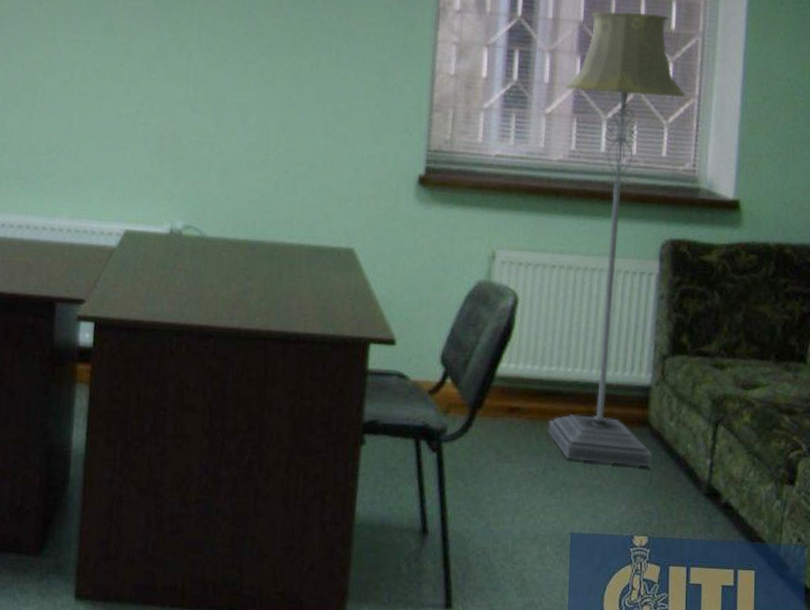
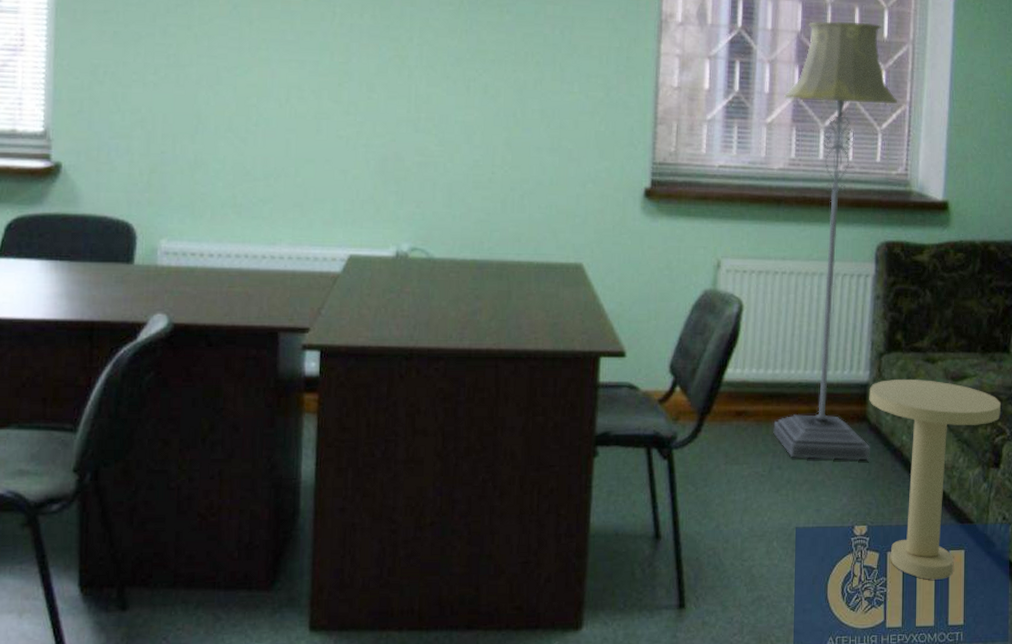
side table: none [651,384,796,601] -> present [869,380,1001,580]

